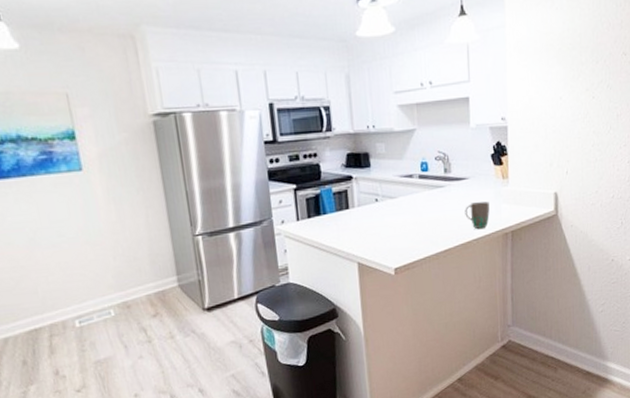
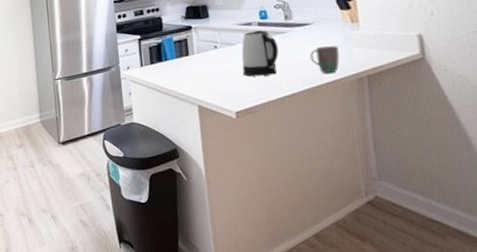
kettle: none [402,183,437,232] -> present [241,30,279,77]

